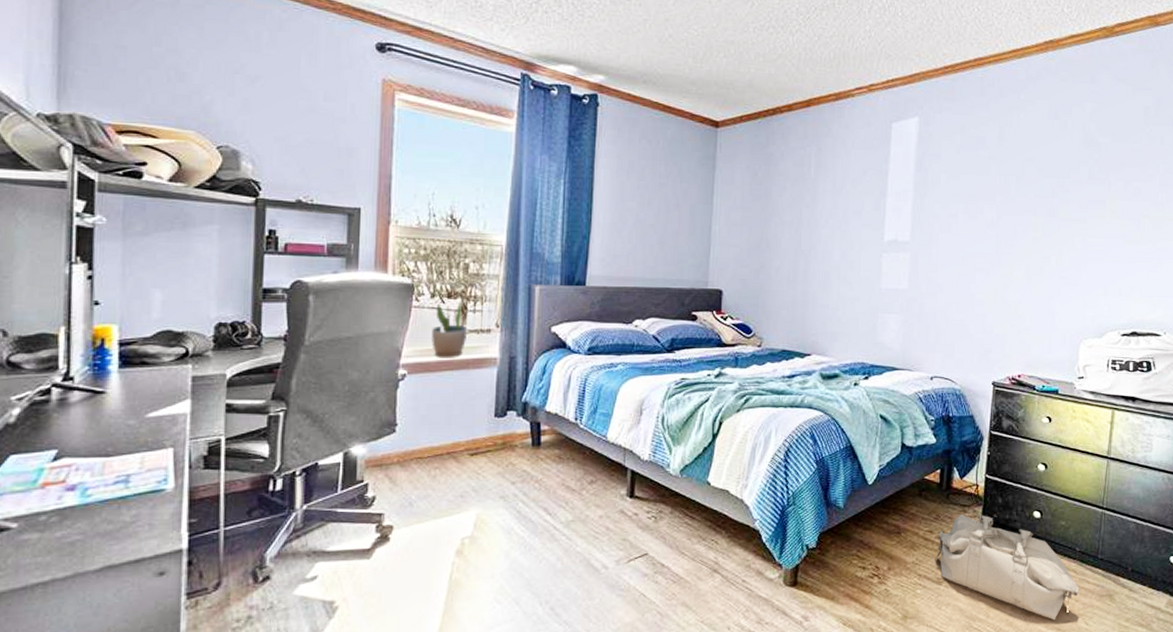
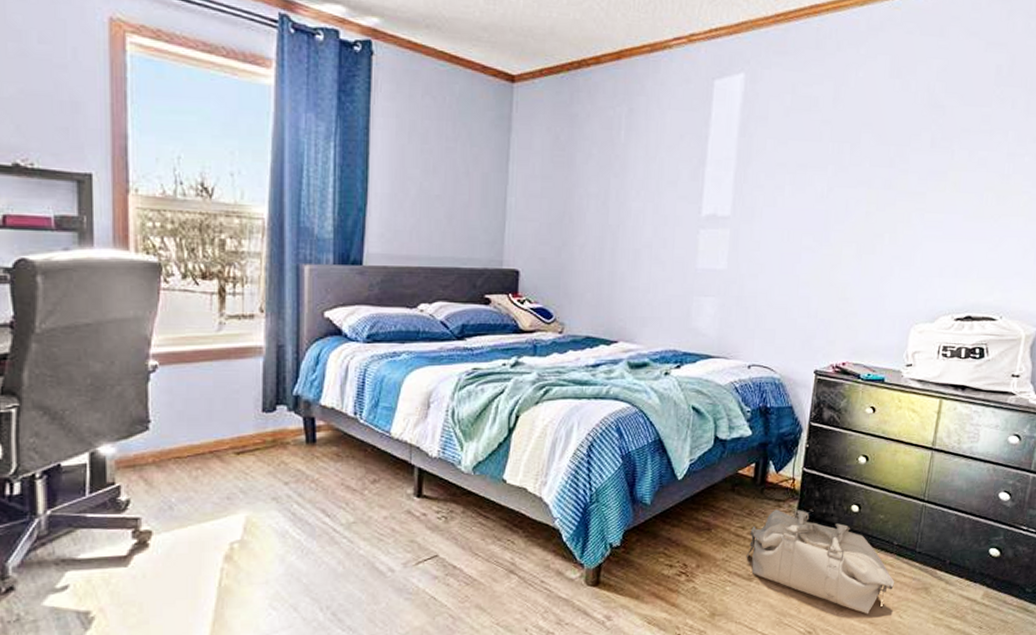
potted plant: present [431,301,467,358] -> none [185,282,226,347]

